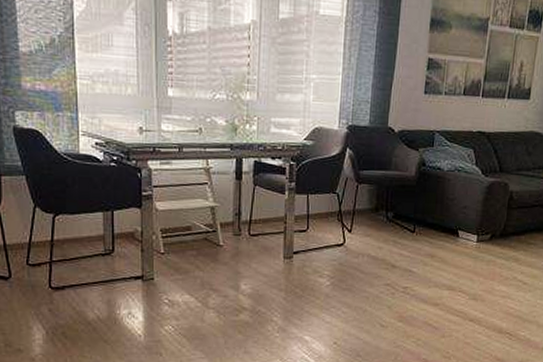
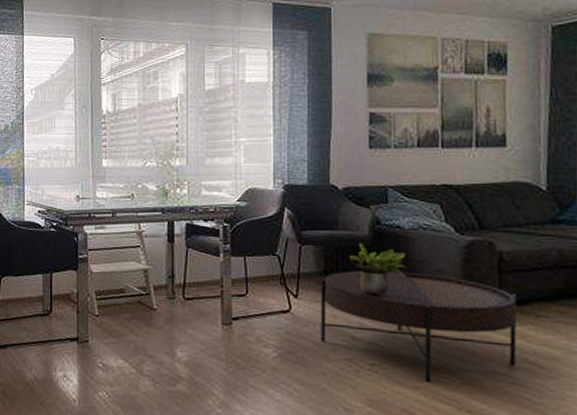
coffee table: none [367,208,517,299] -> present [320,271,517,382]
potted plant: none [398,182,442,229] -> present [350,242,407,295]

